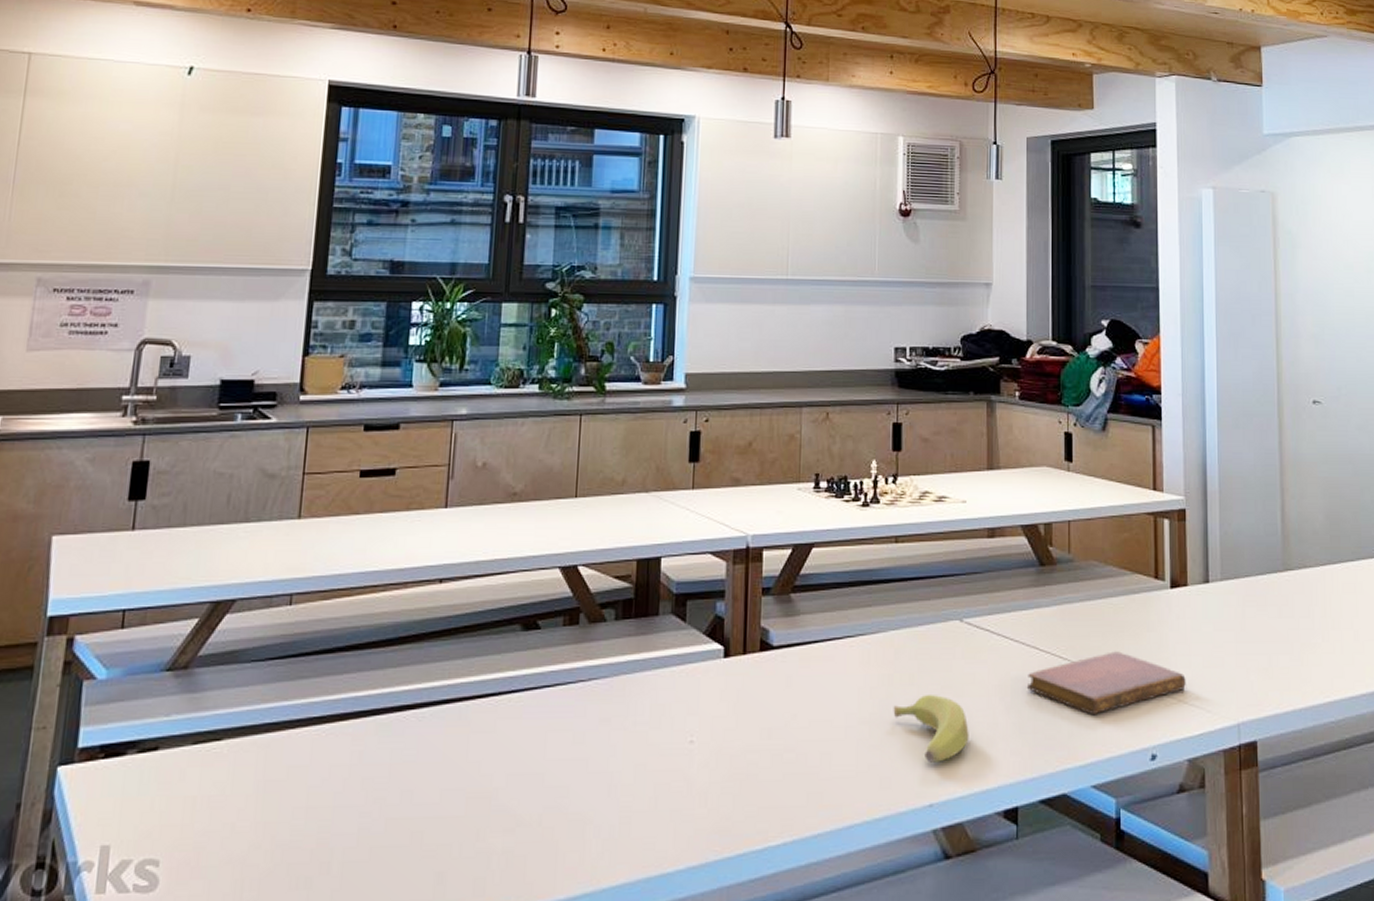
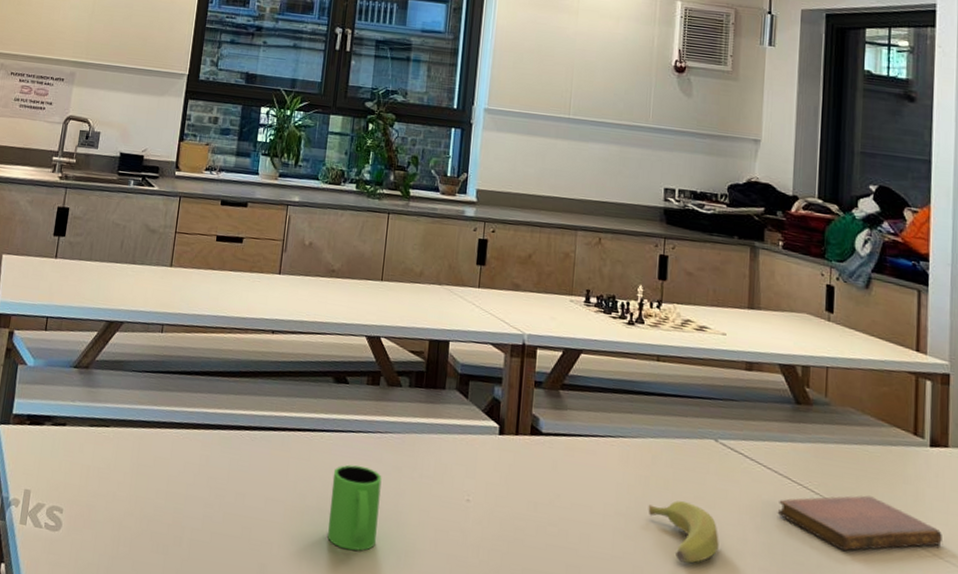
mug: none [522,727,587,832] -> present [327,464,382,551]

